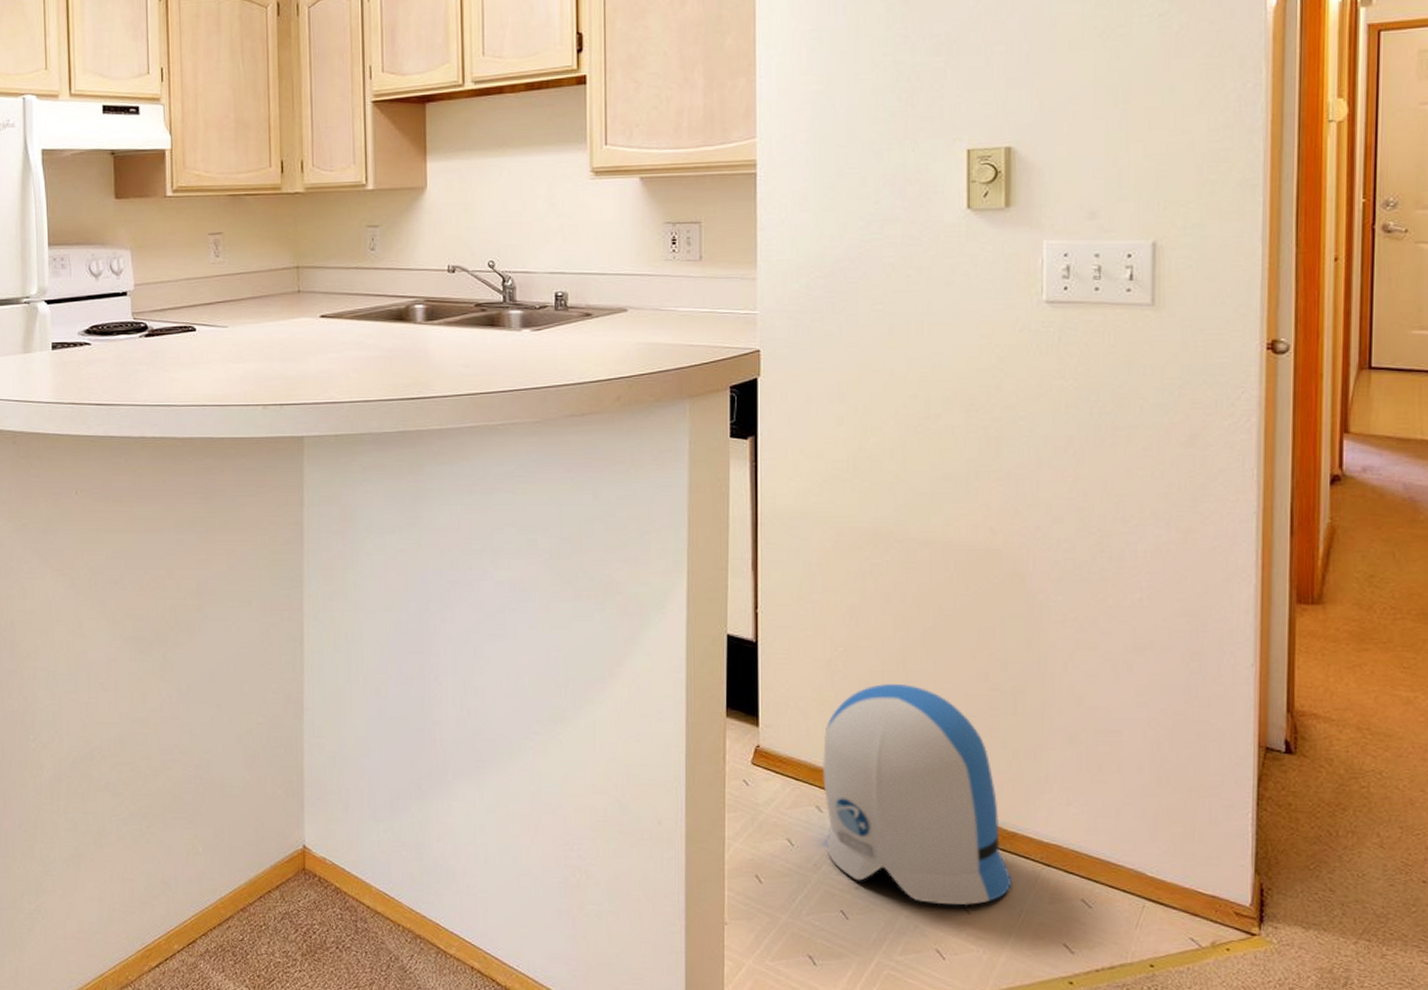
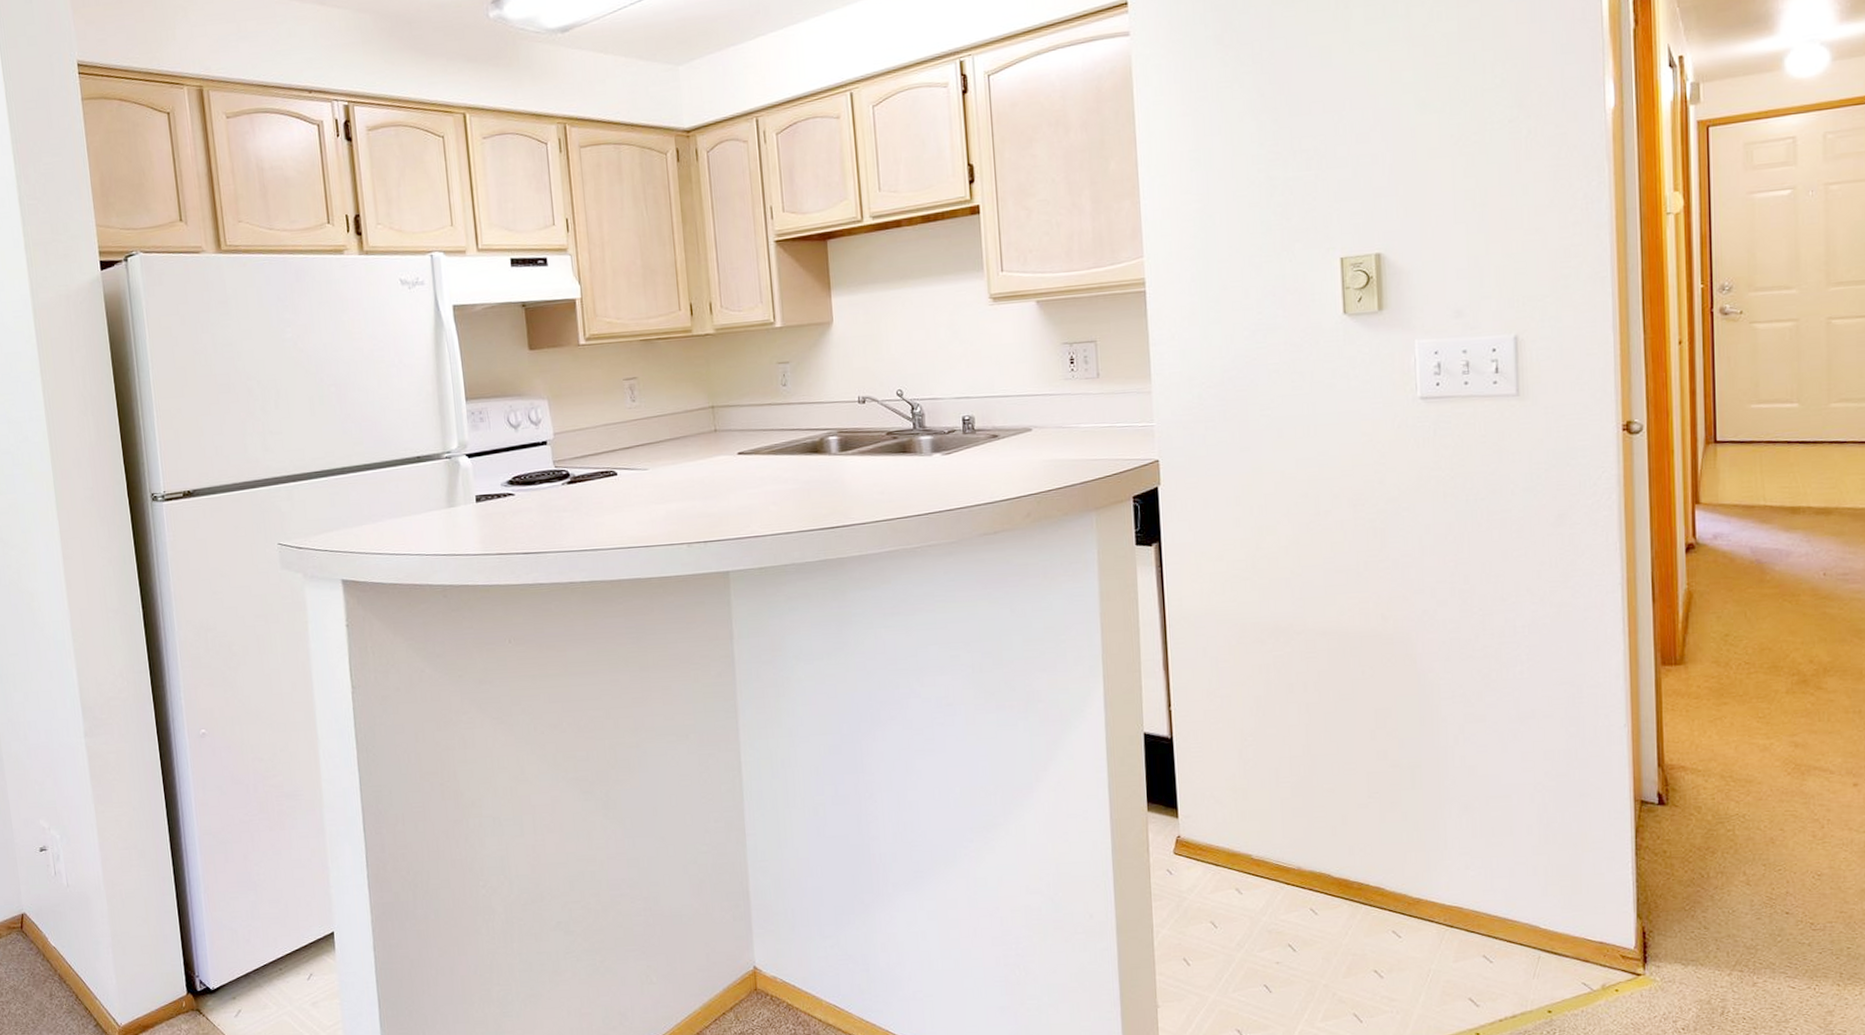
sun visor: present [822,684,1011,905] -> none [1239,767,1419,971]

